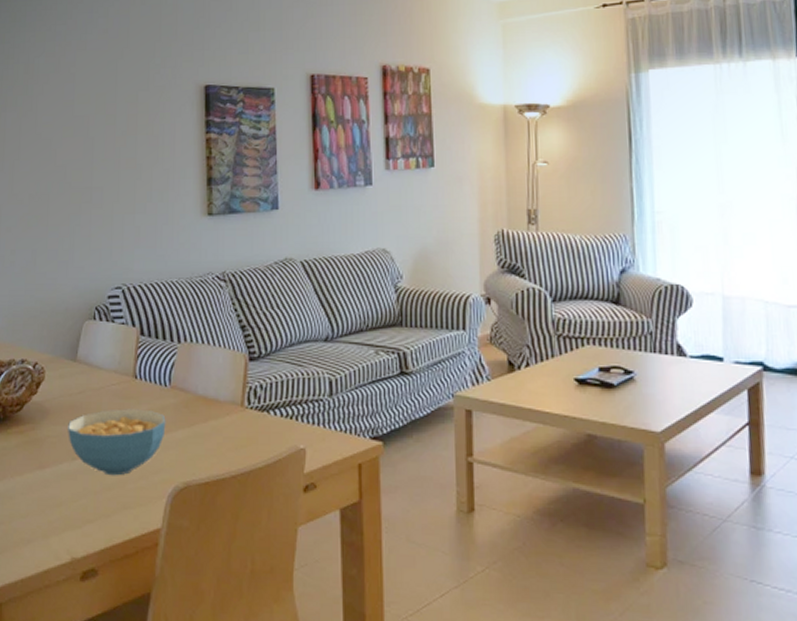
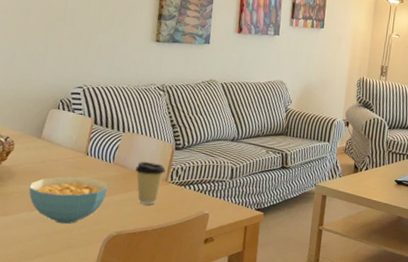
coffee cup: none [198,380,239,441] -> present [134,161,166,205]

